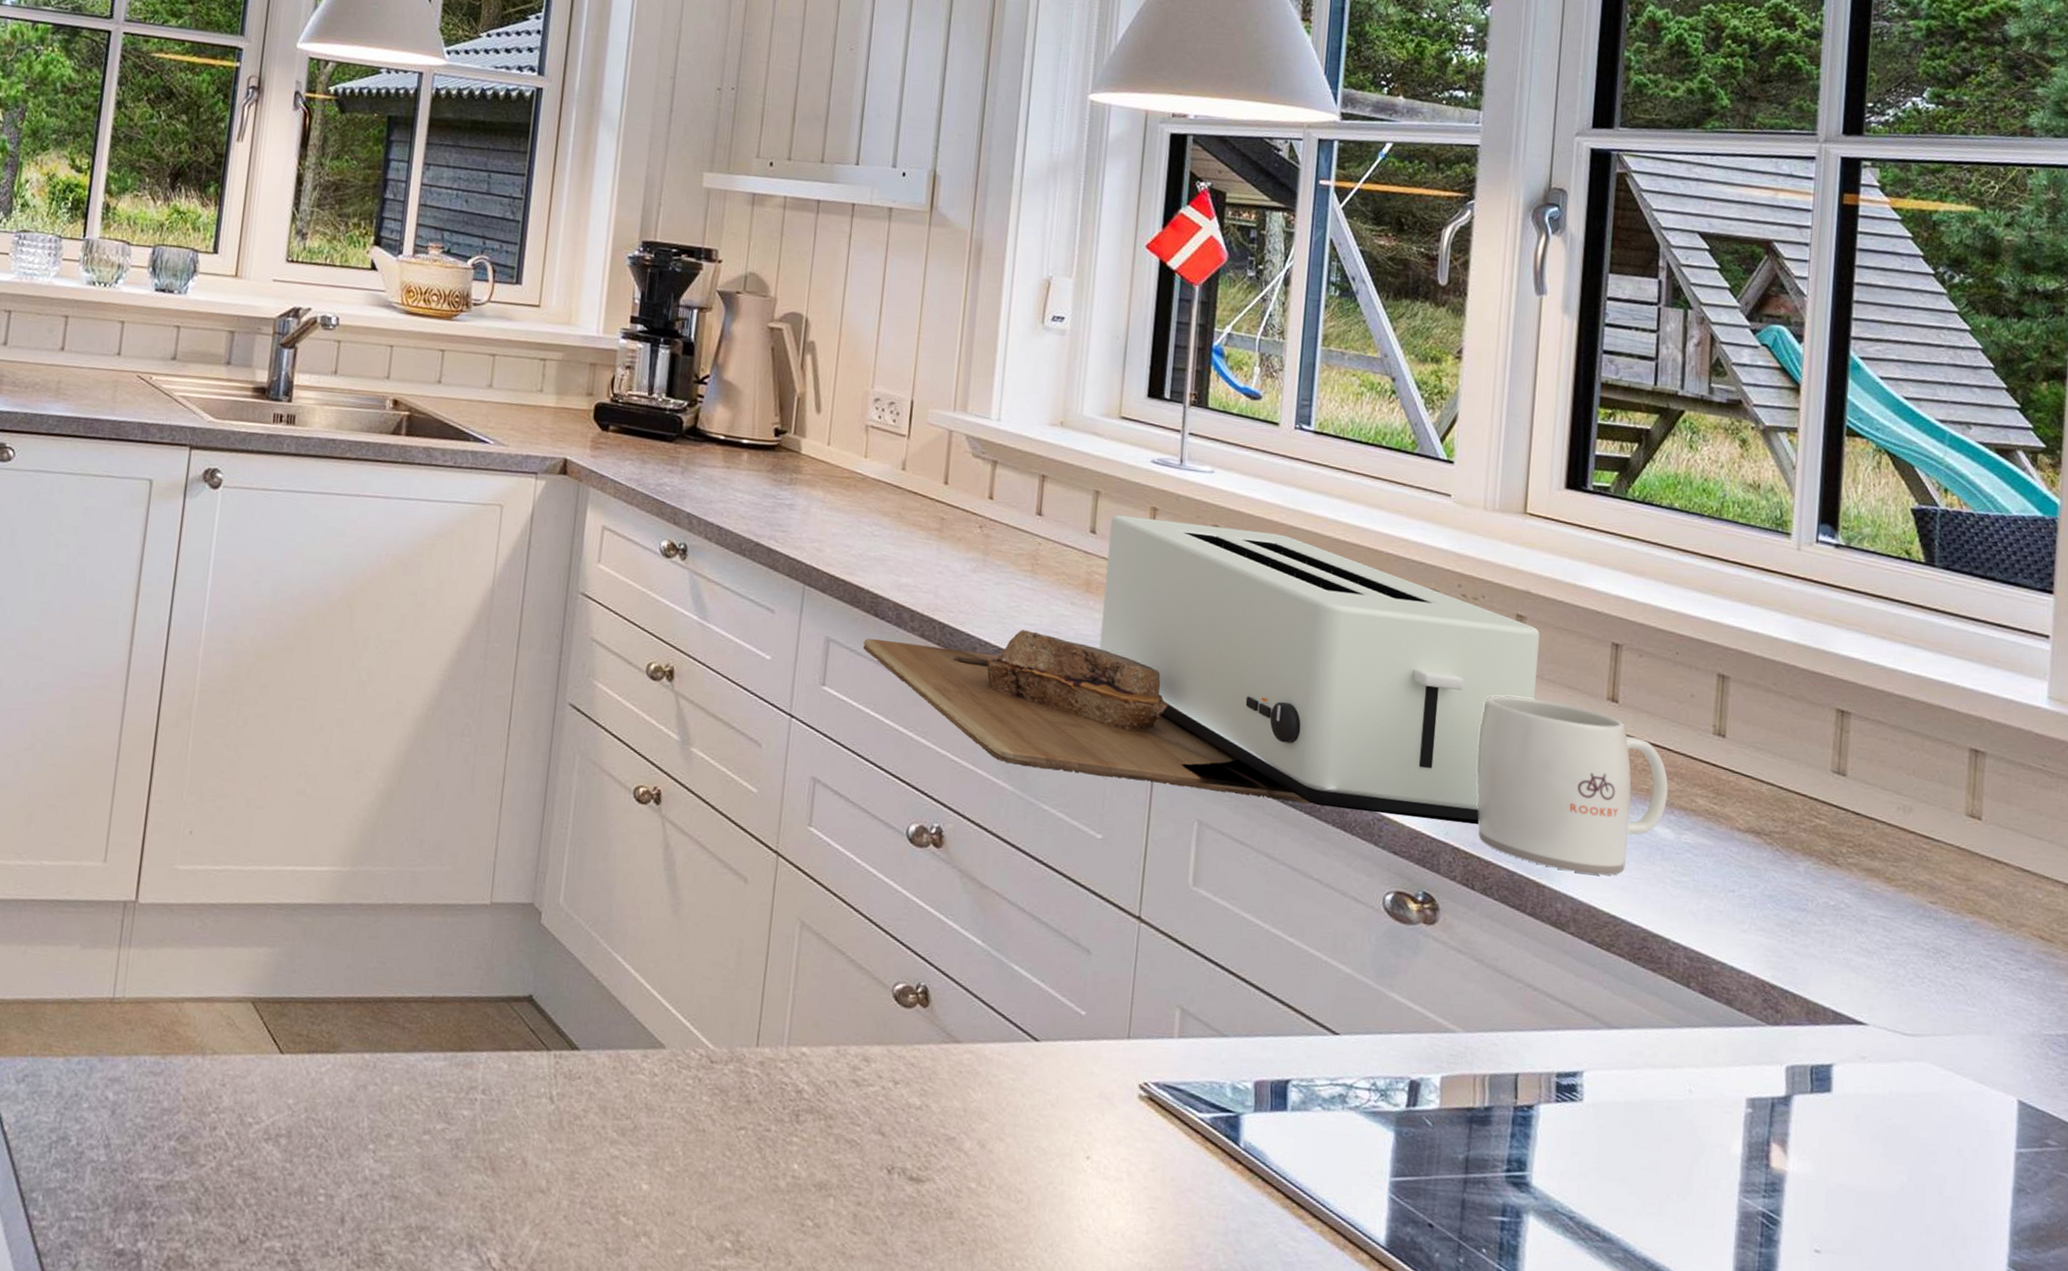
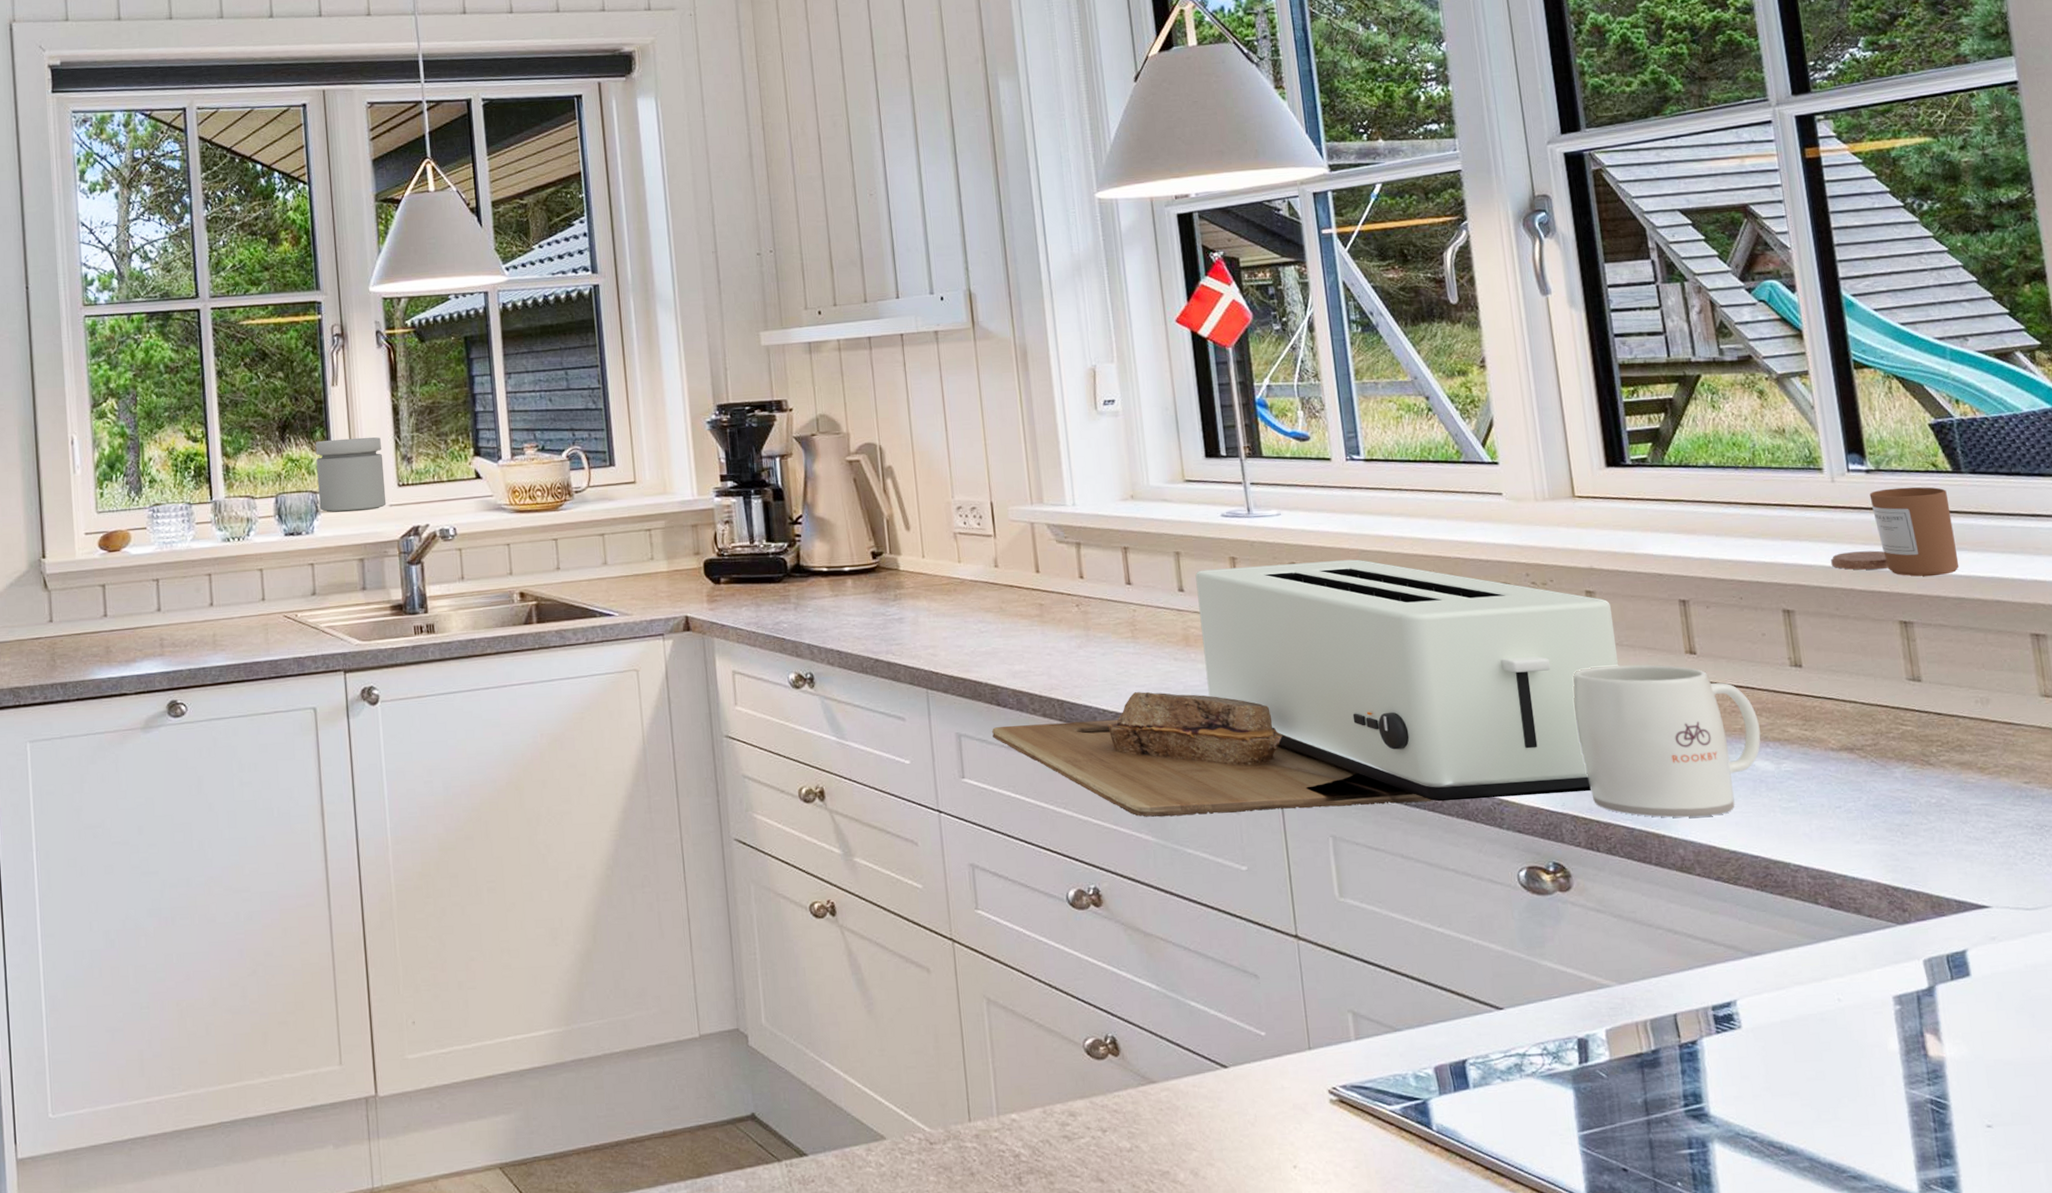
jar: none [198,197,278,282] -> present [315,437,387,513]
candle: none [1779,567,1915,670] -> present [1831,487,1959,577]

